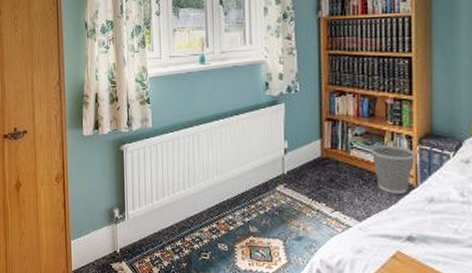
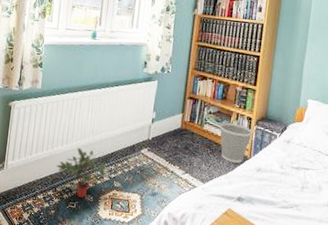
potted plant: none [181,190,243,247] -> present [56,147,111,198]

